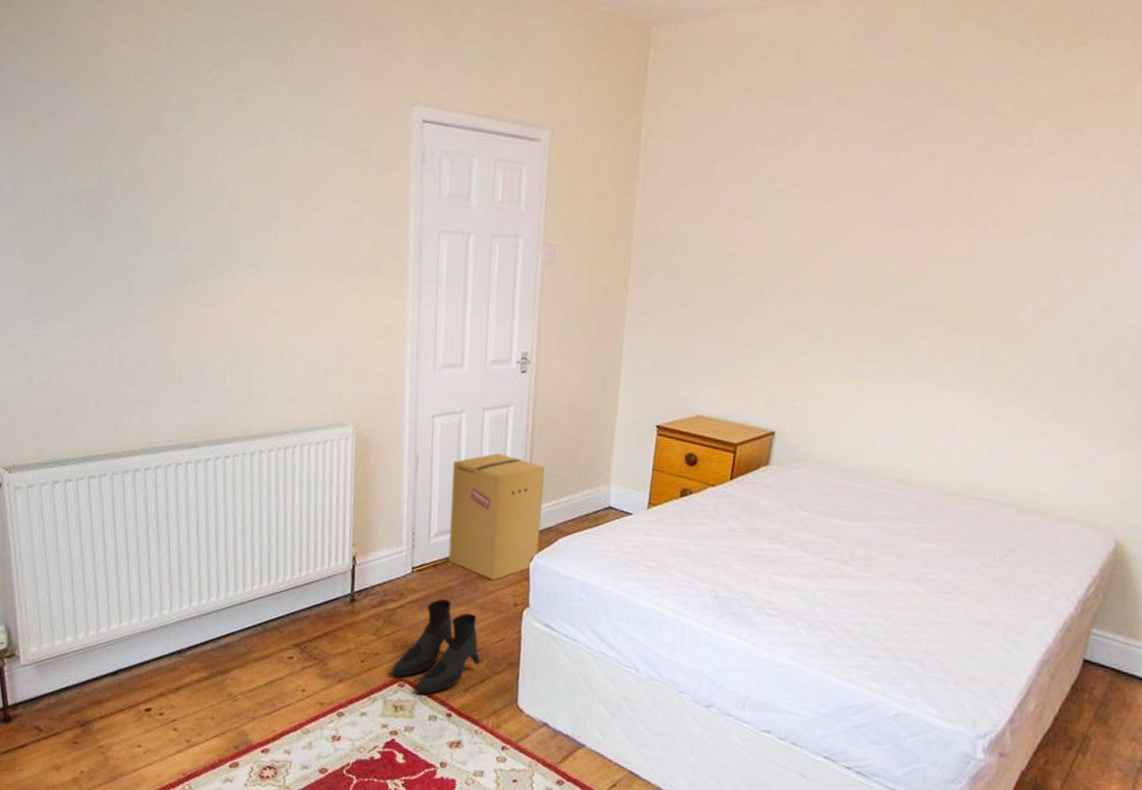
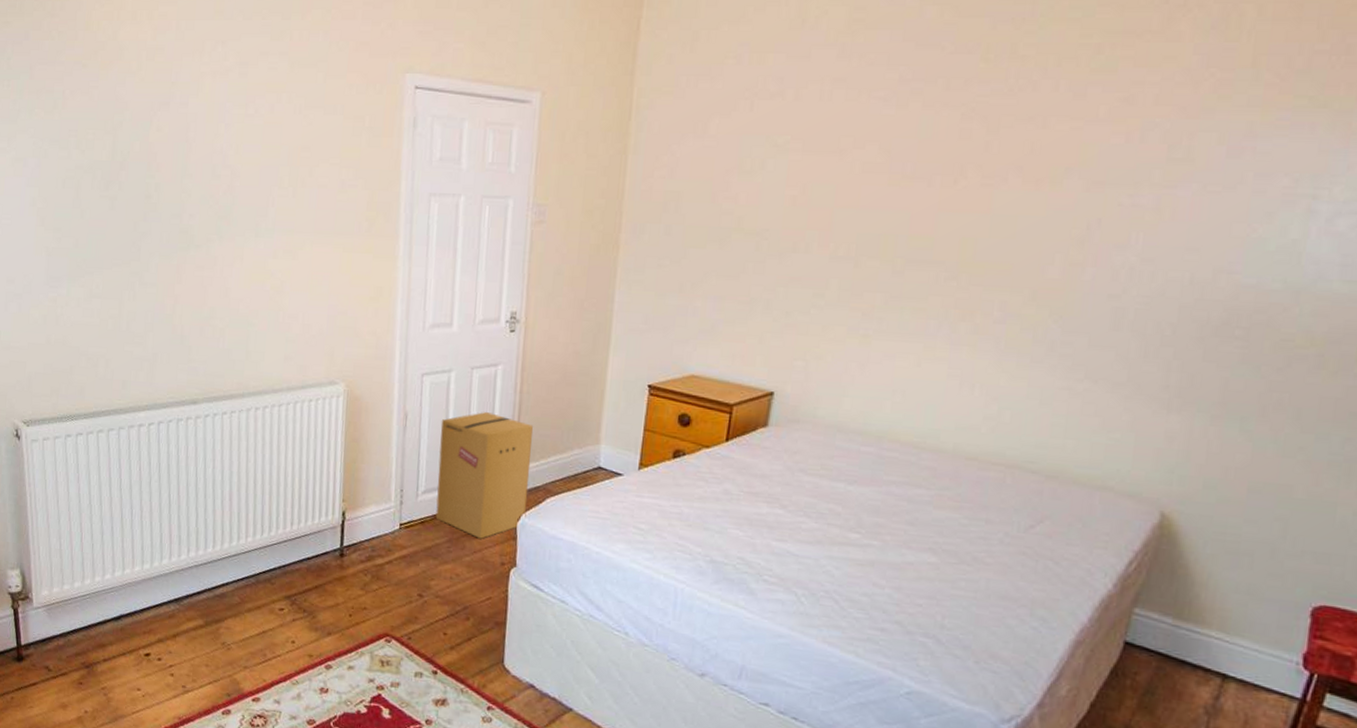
boots: present [391,599,480,696] -> none [378,556,467,652]

